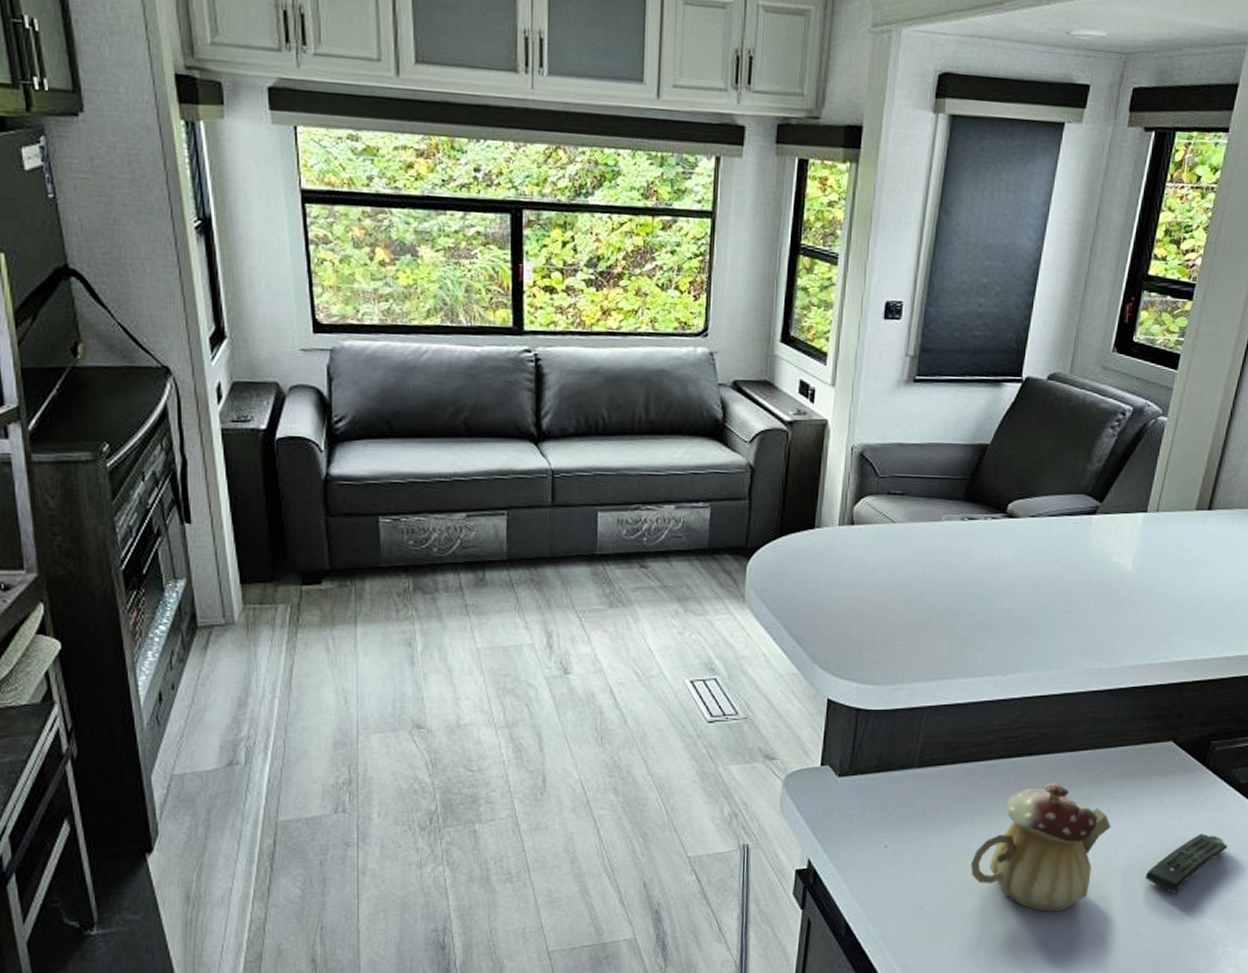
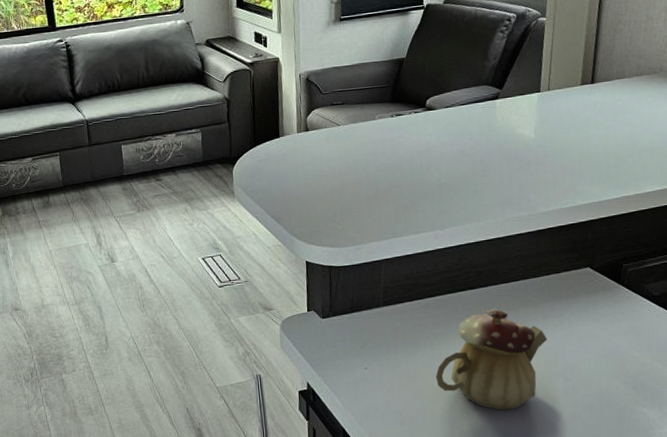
remote control: present [1145,834,1227,895] -> none [582,338,650,390]

